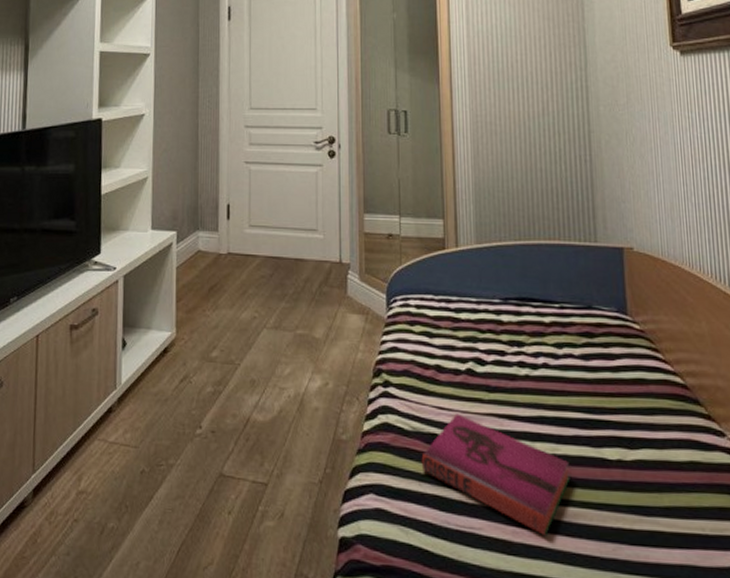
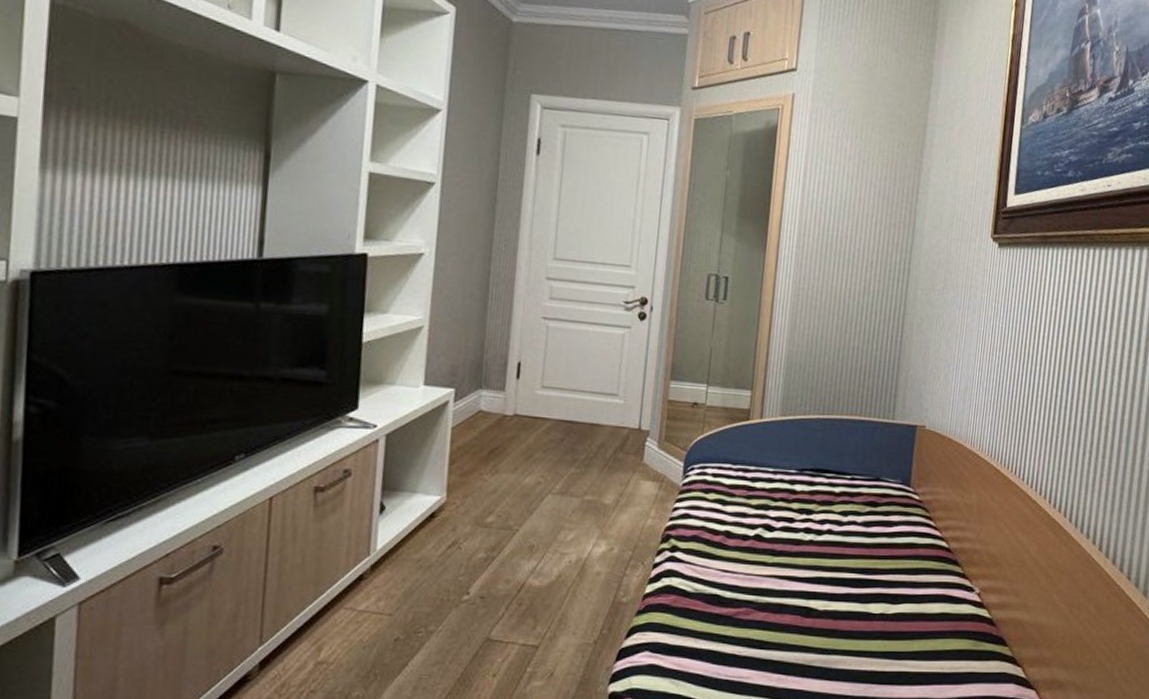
hardback book: present [421,413,570,537] -> none [699,575,838,682]

